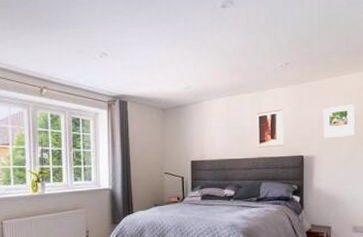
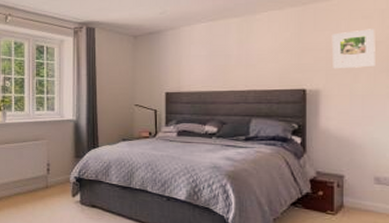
wall art: present [257,109,284,148] -> none [246,35,280,79]

